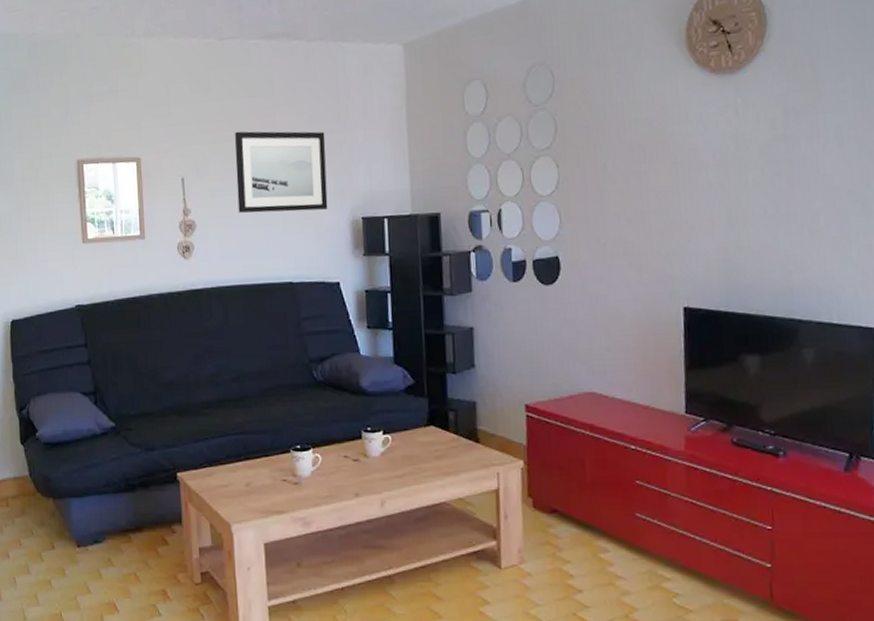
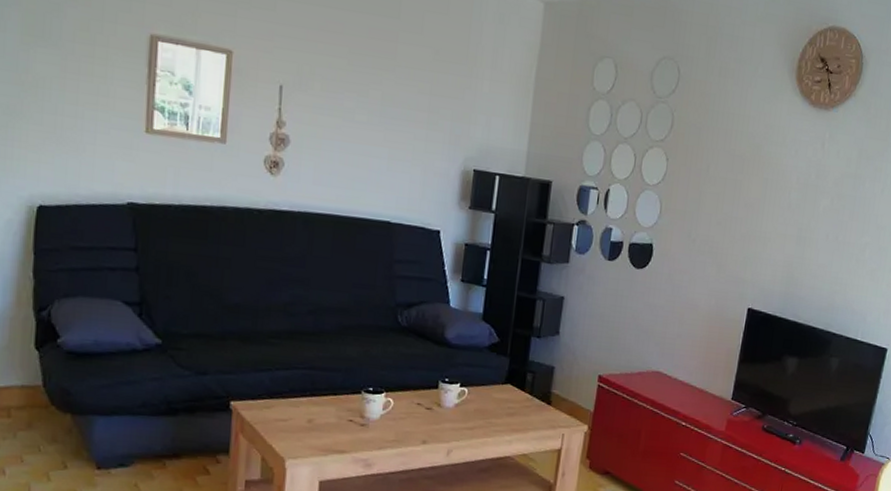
wall art: present [234,131,328,213] -> none [341,48,449,154]

